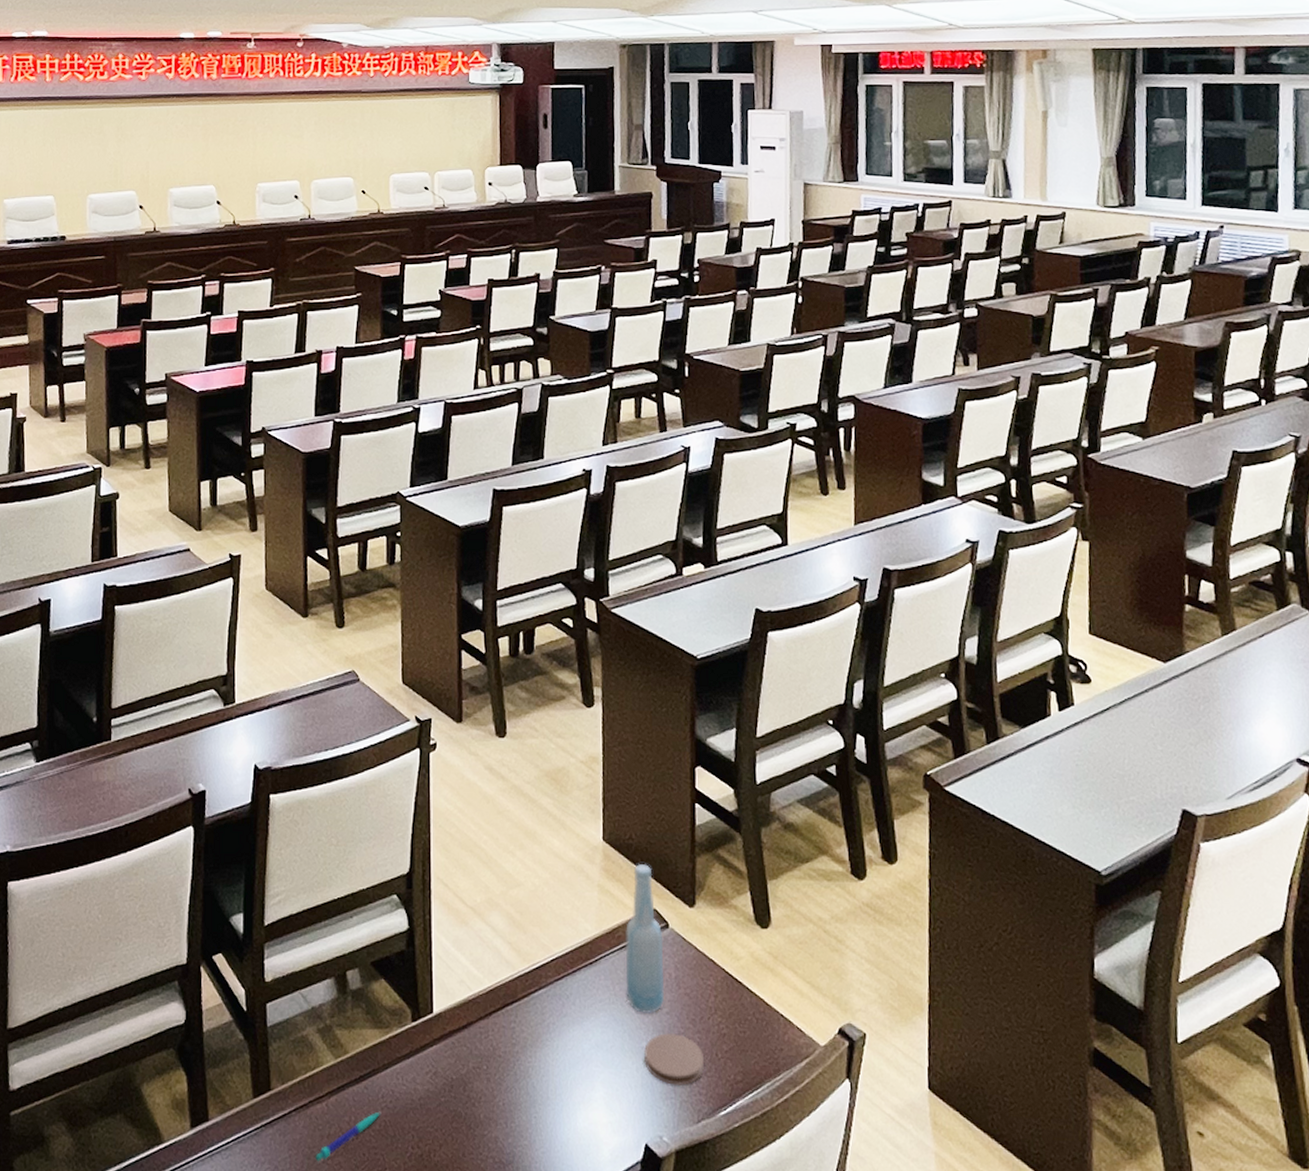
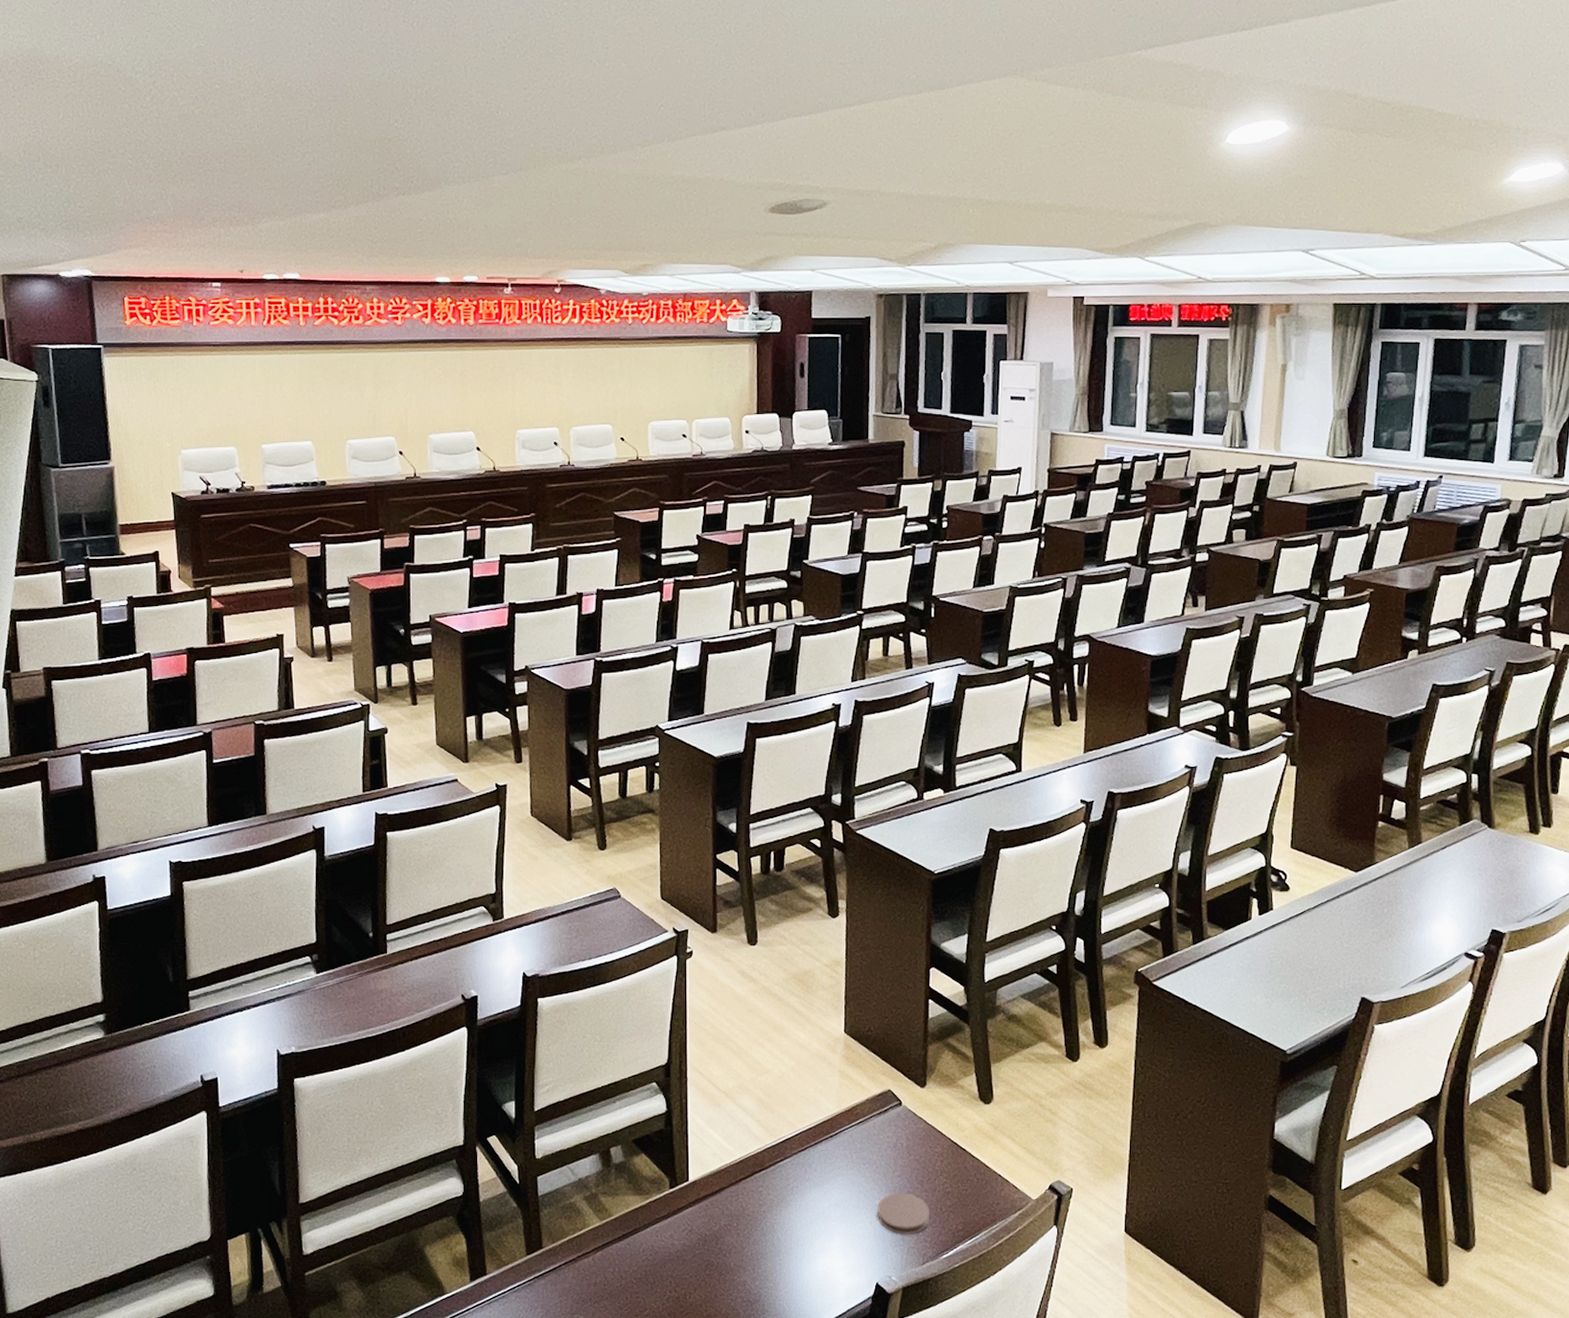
pen: present [315,1111,381,1162] -> none [583,1263,642,1305]
bottle: present [625,864,664,1013] -> none [862,1052,897,1177]

